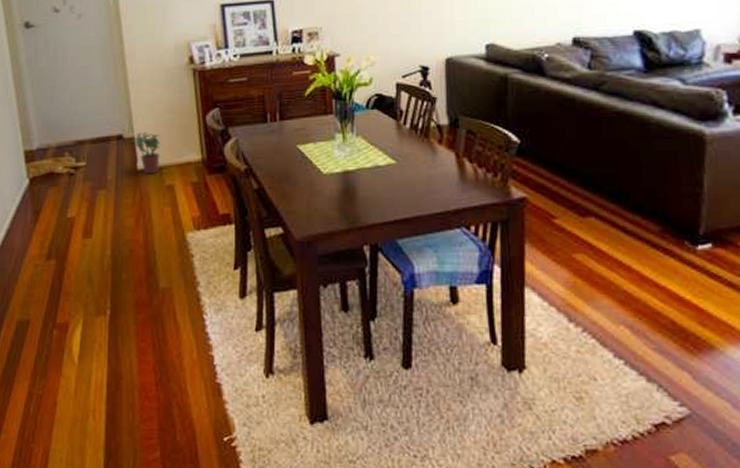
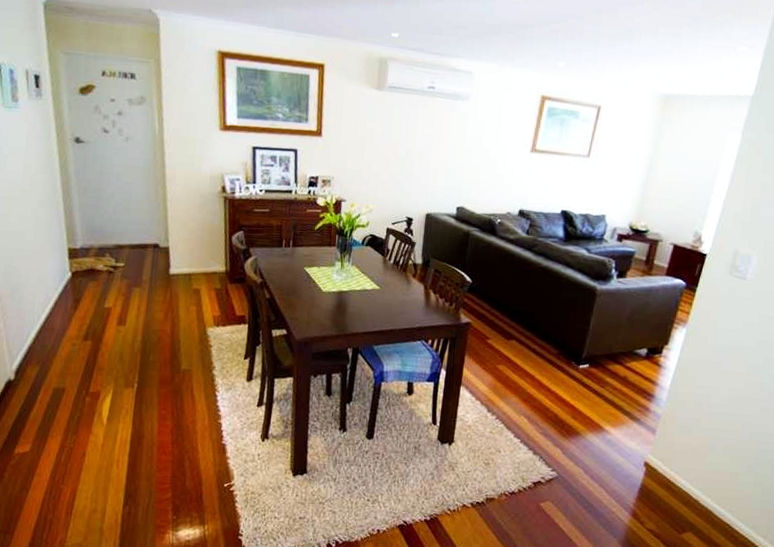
potted plant: present [133,132,161,175] -> none [168,243,192,279]

